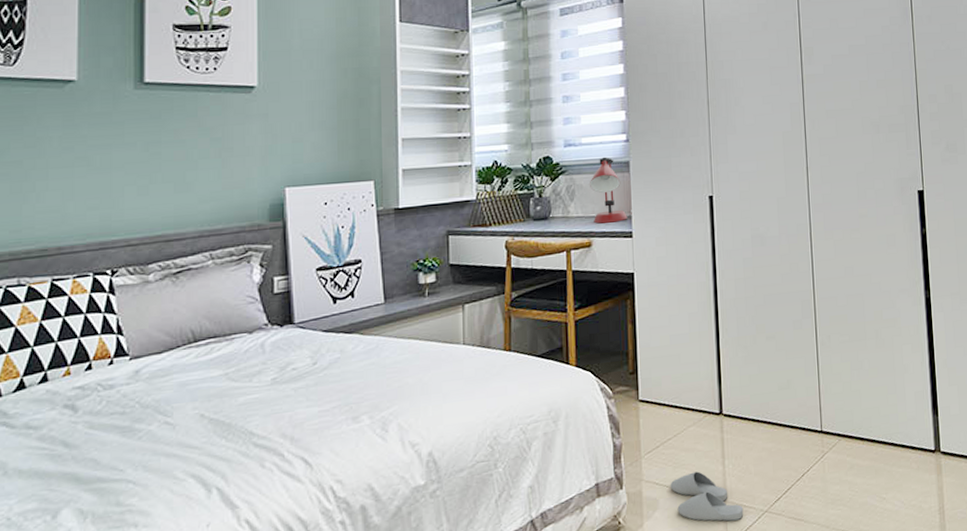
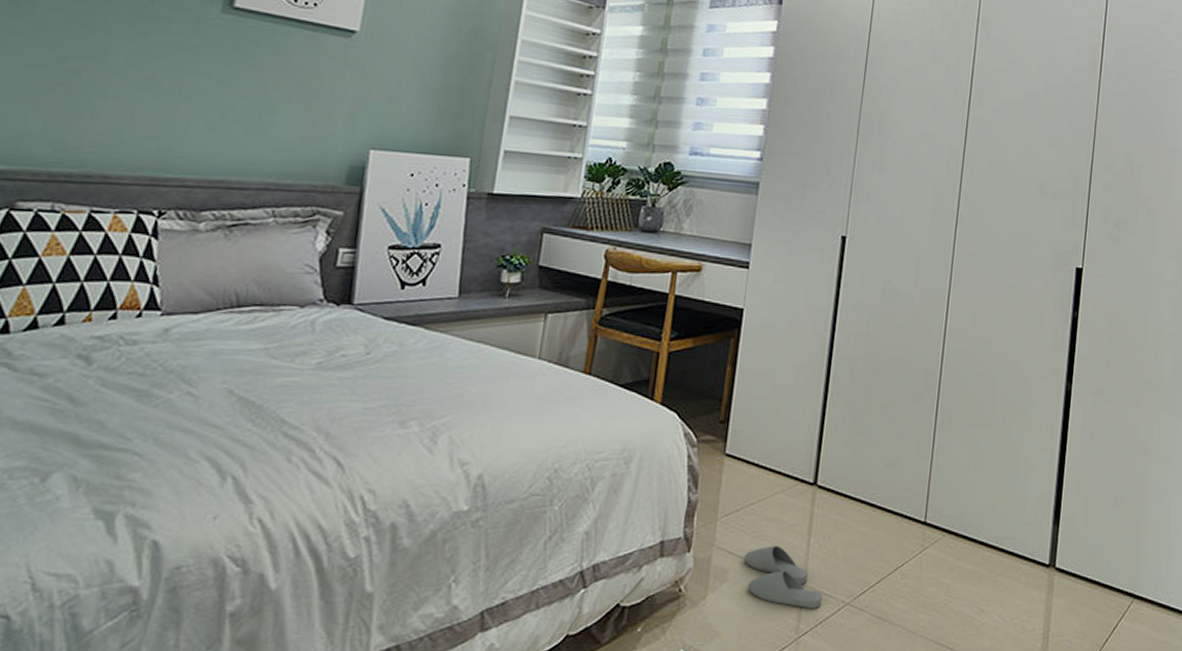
desk lamp: present [590,156,627,224] -> none [708,173,747,249]

